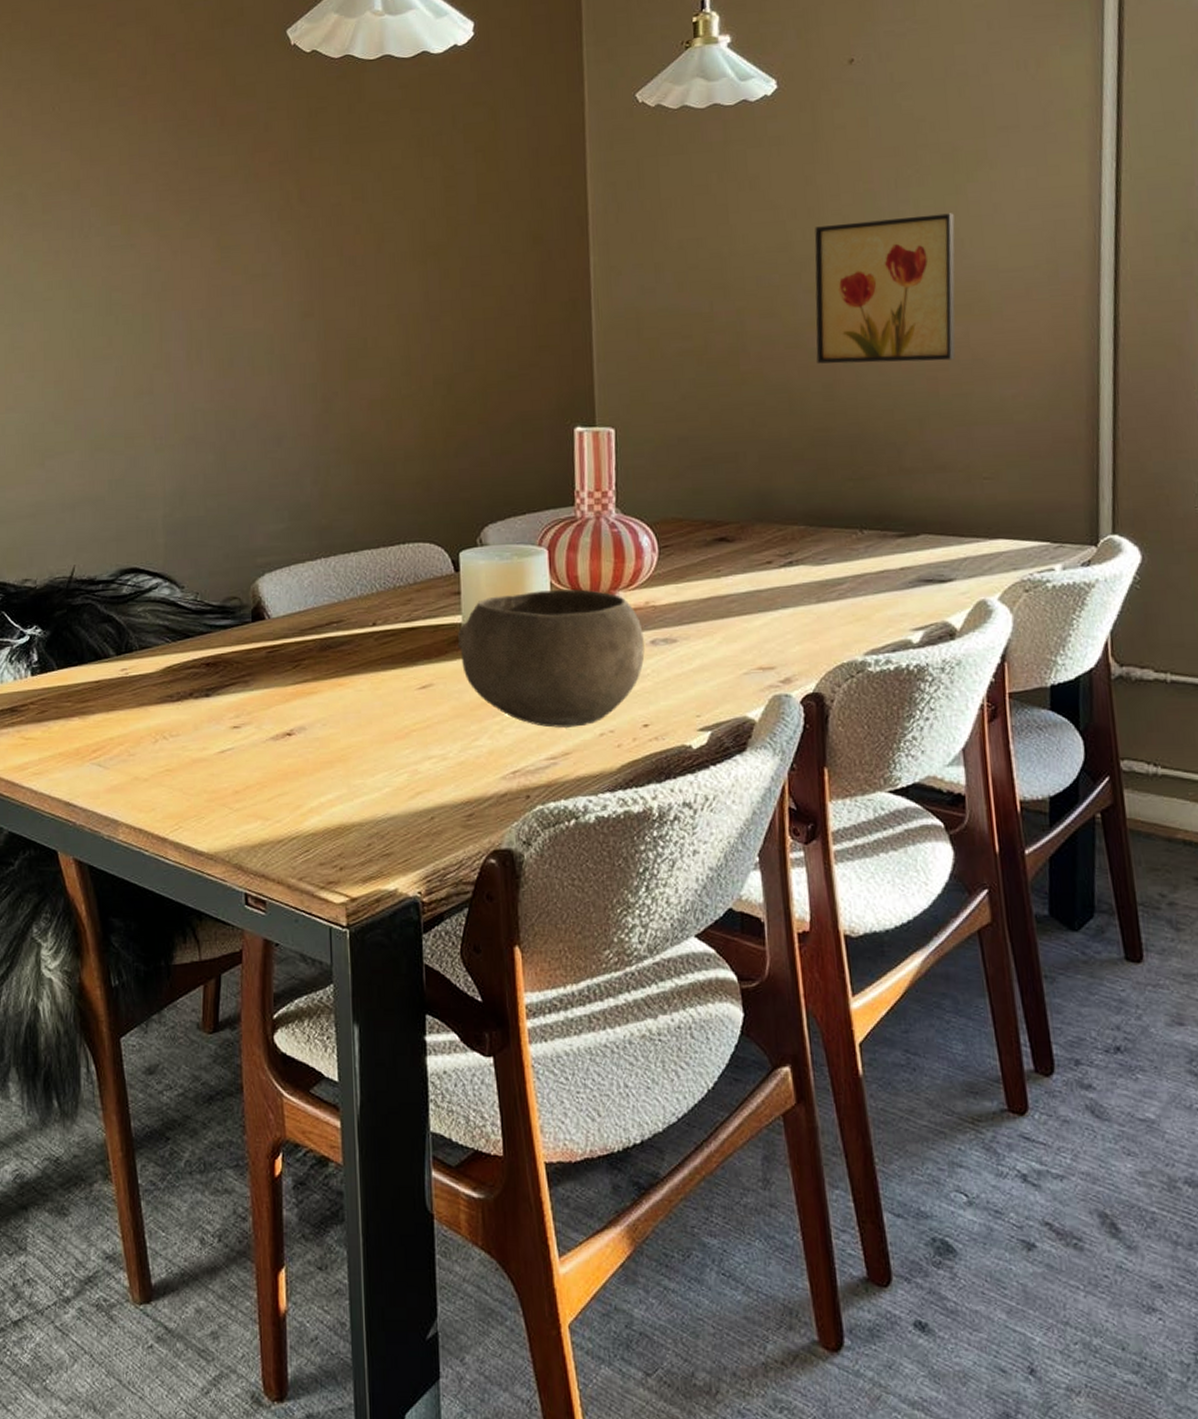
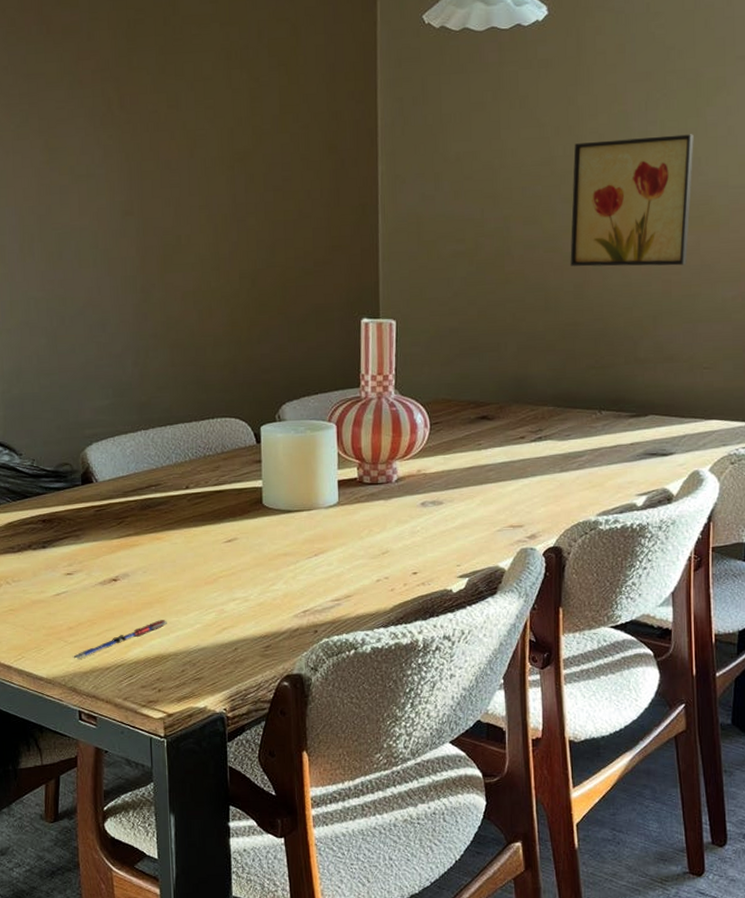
pen: none [239,782,350,830] -> present [73,620,167,659]
bowl: present [457,588,645,728] -> none [258,458,416,575]

